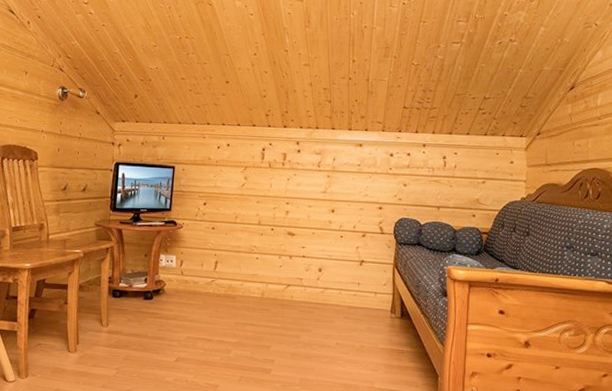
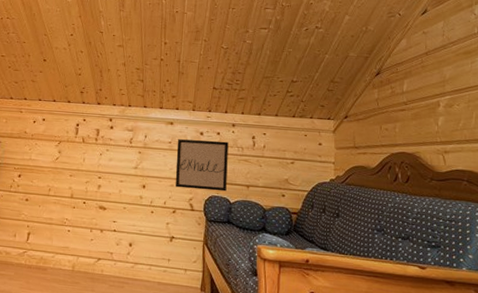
wall art: none [365,161,419,214] -> present [175,139,229,192]

